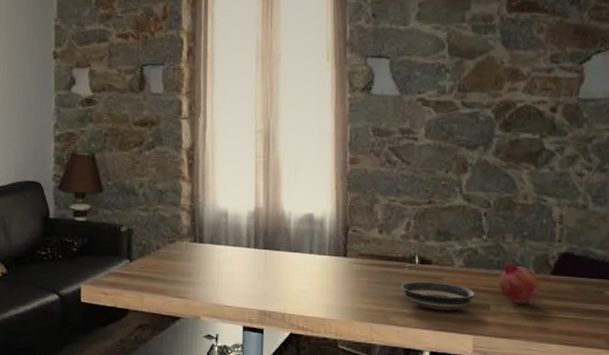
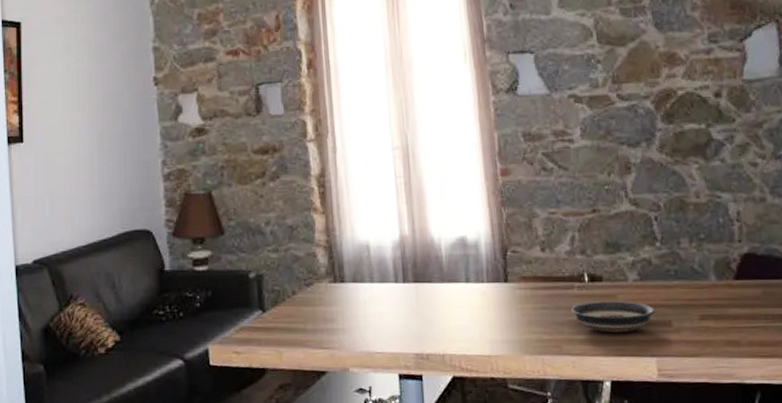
fruit: present [499,261,541,304] -> none [678,269,725,317]

